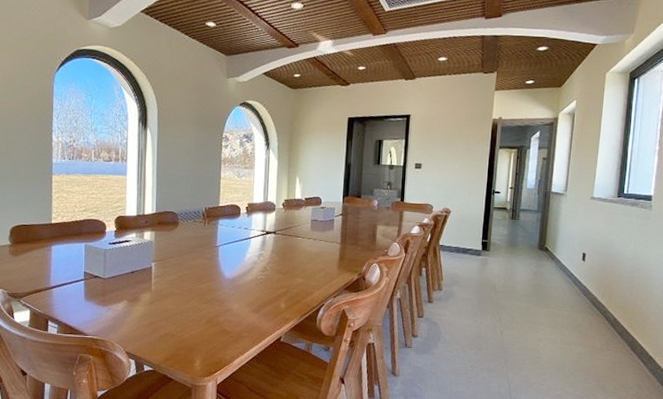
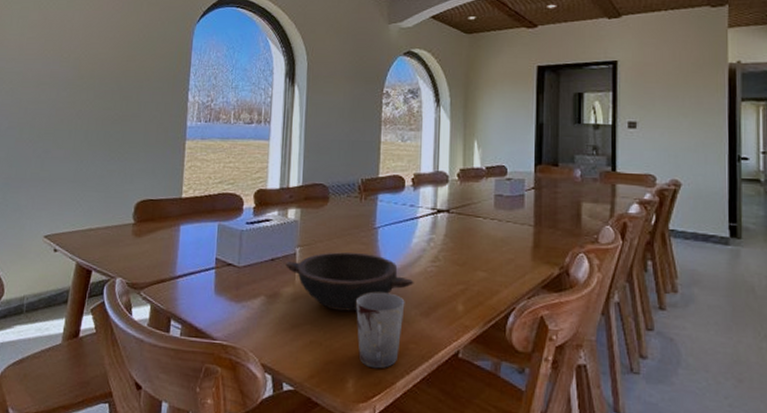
bowl: none [143,265,247,310] -> present [285,252,414,311]
cup: none [201,295,240,352] -> present [356,292,405,369]

